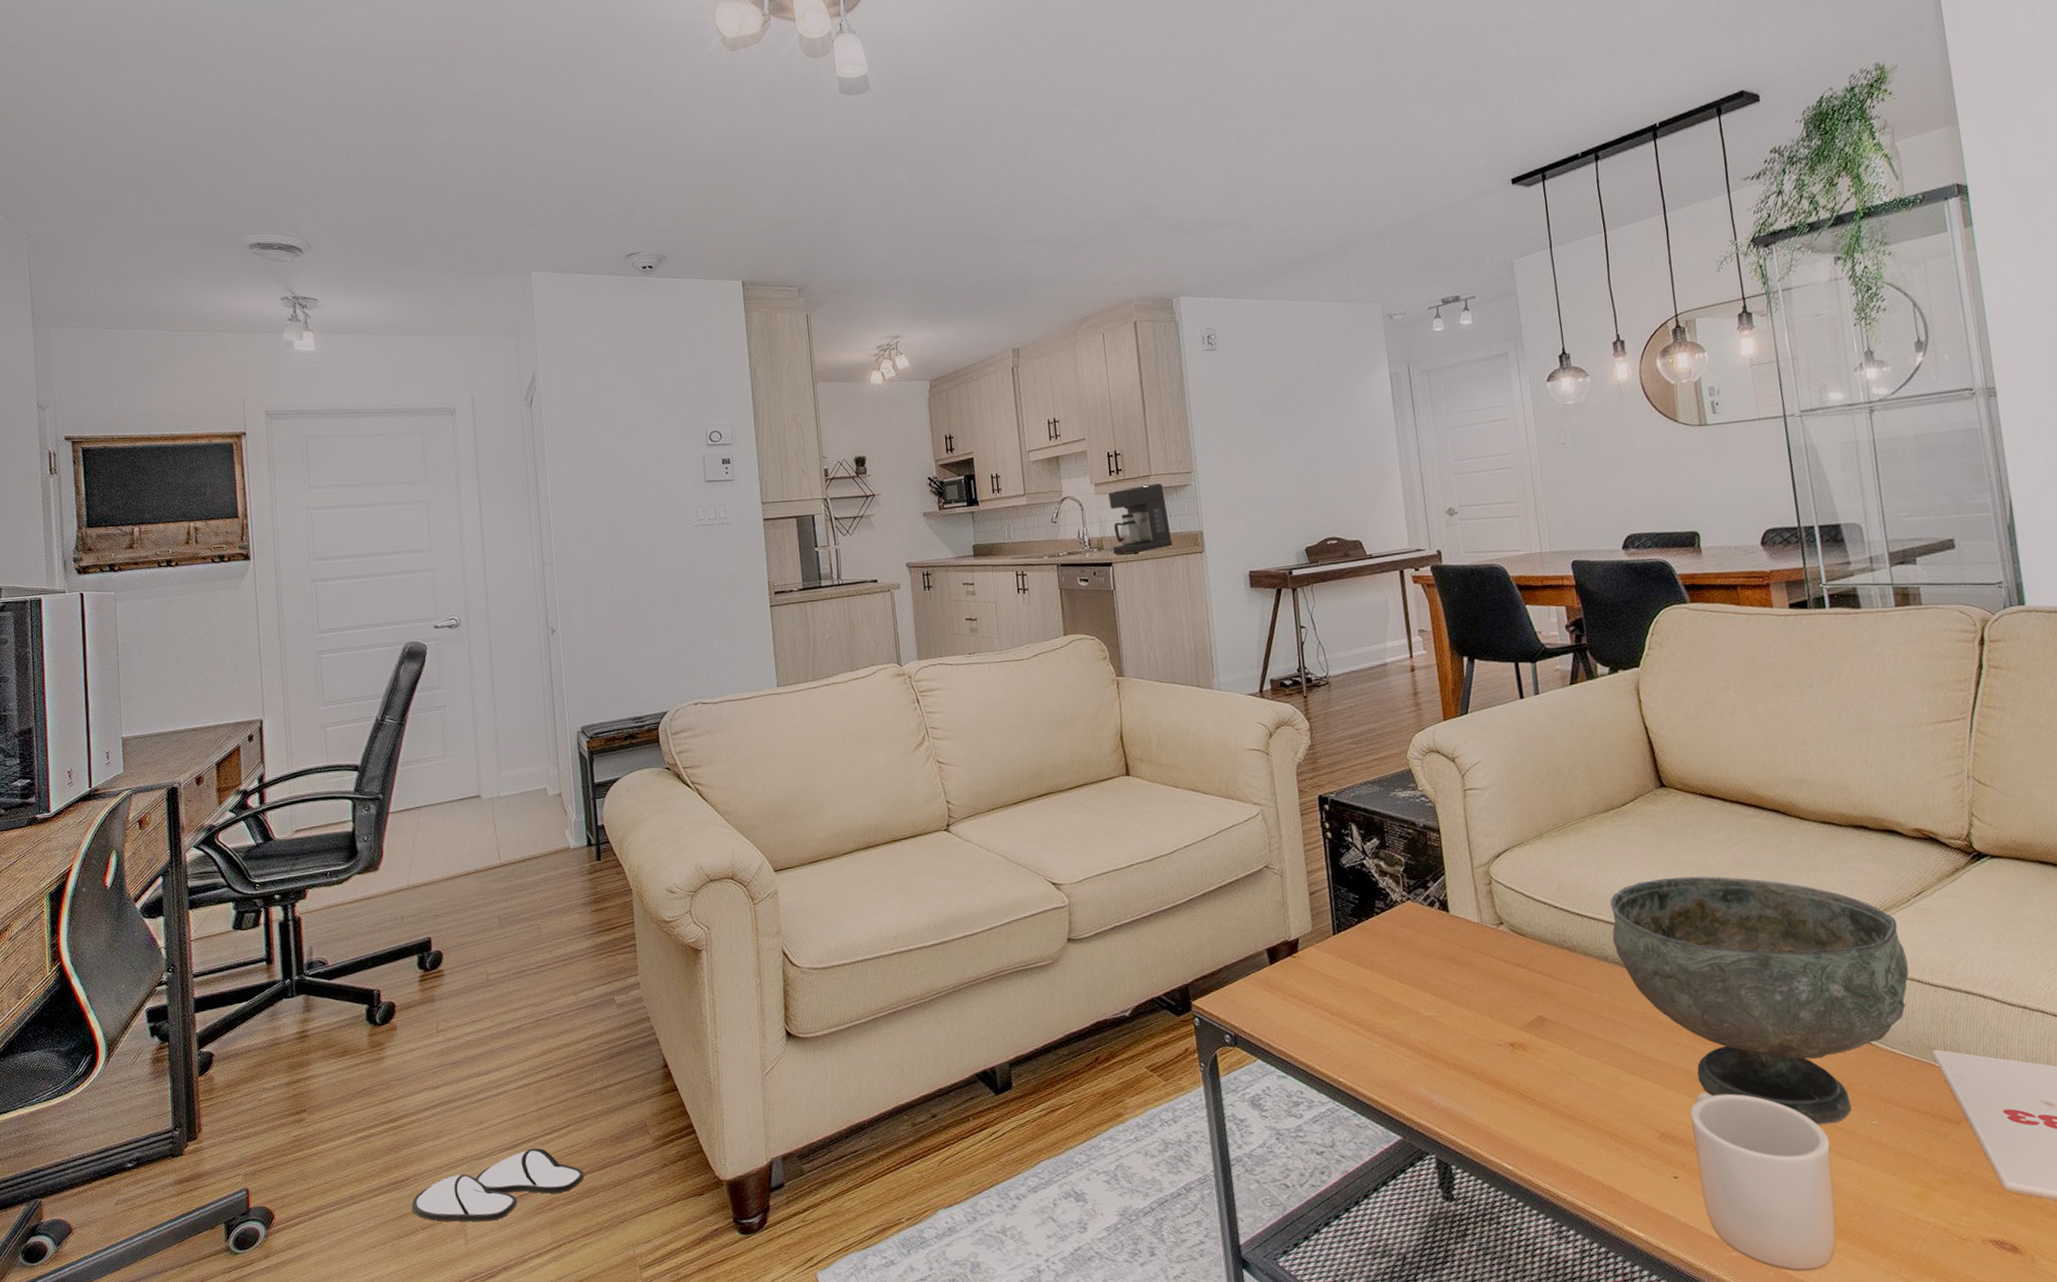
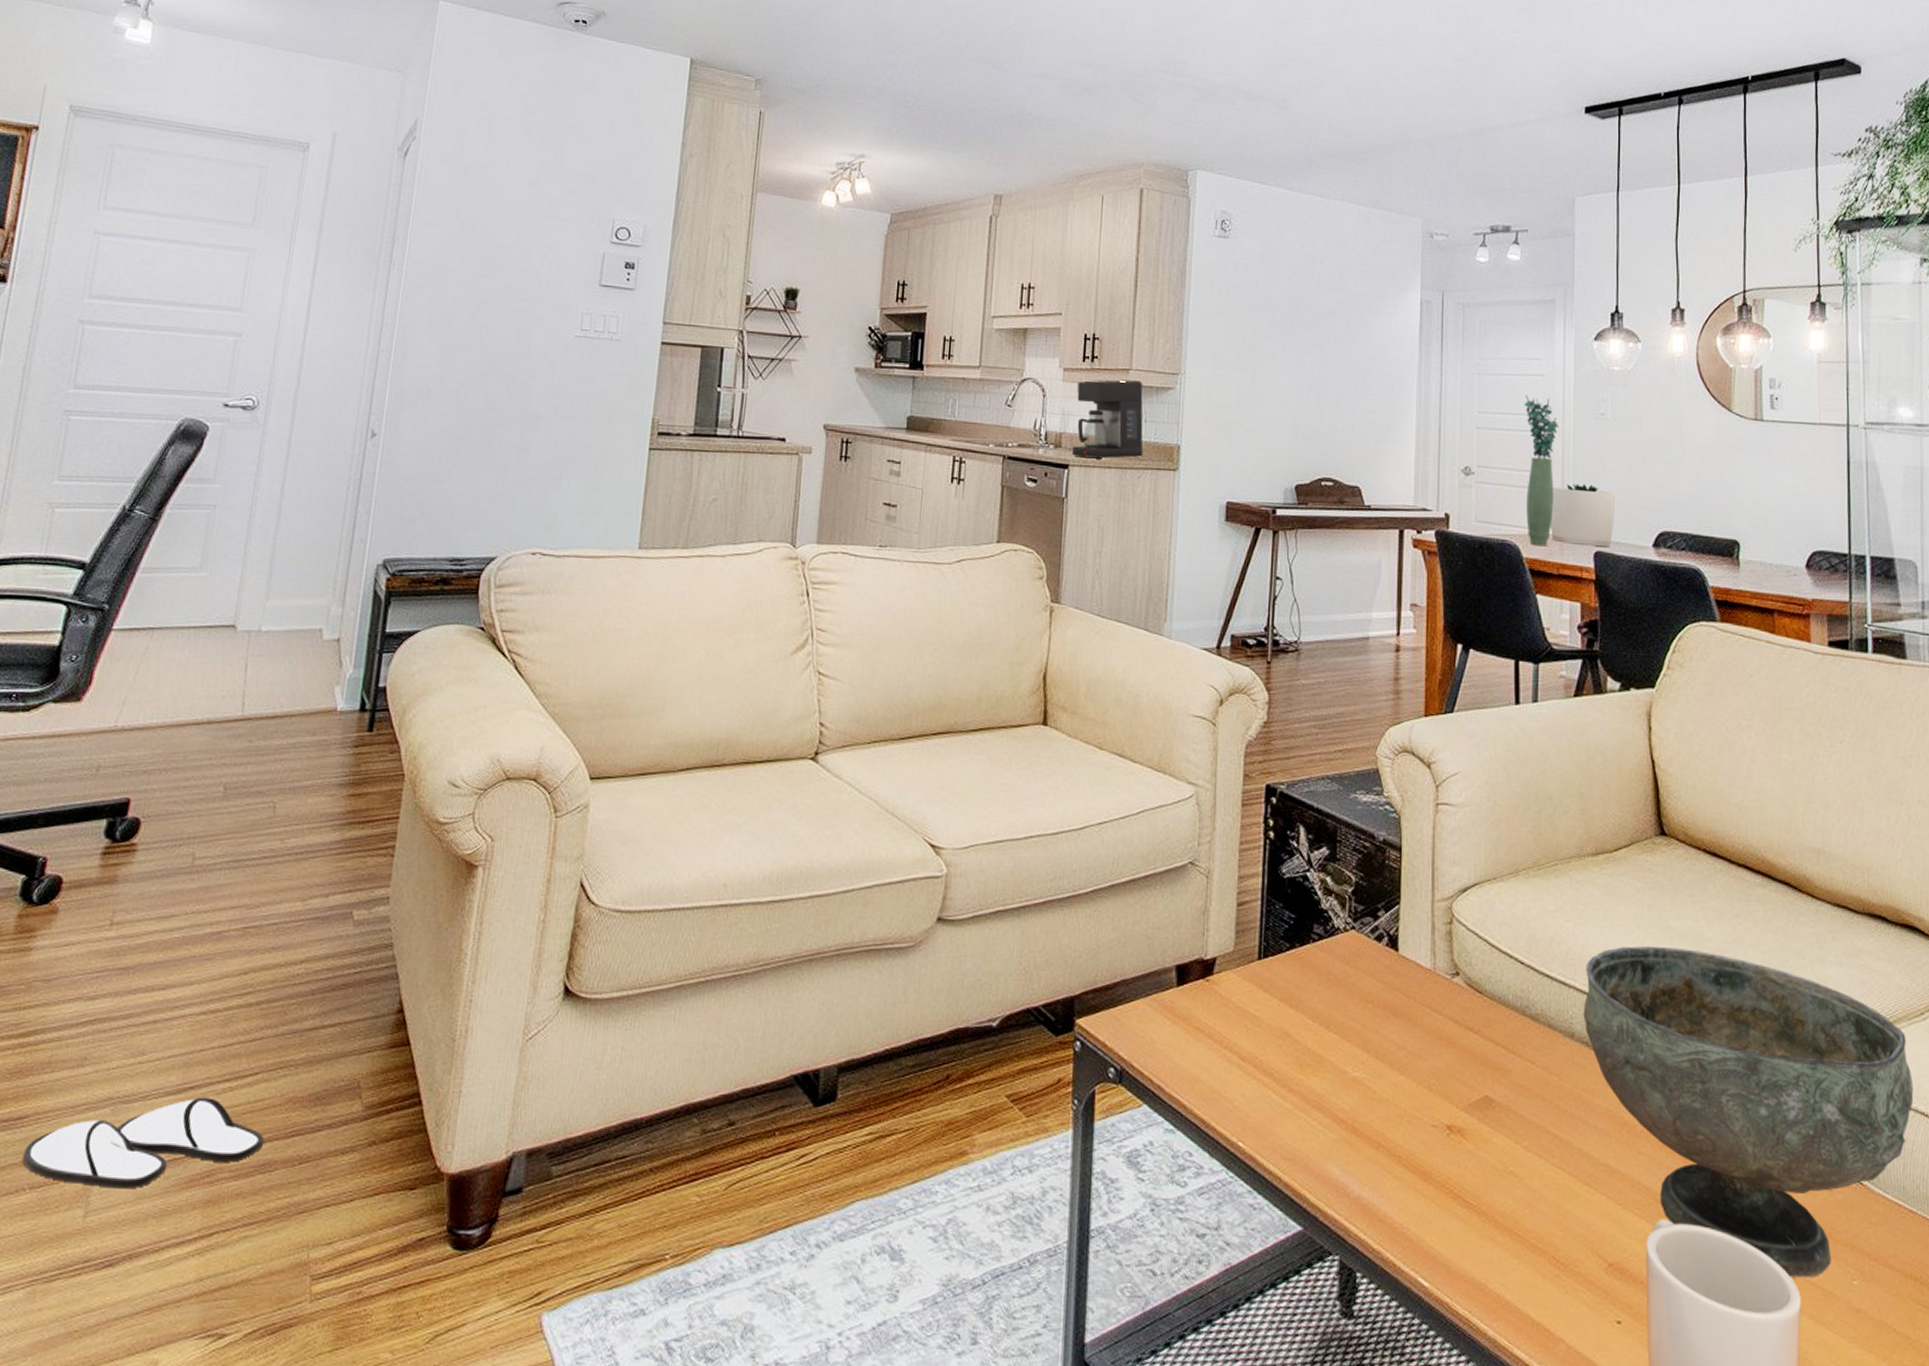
vase: none [1493,438,1532,564] -> present [1524,395,1559,547]
planter: none [1527,505,1586,559] -> present [1550,483,1616,547]

